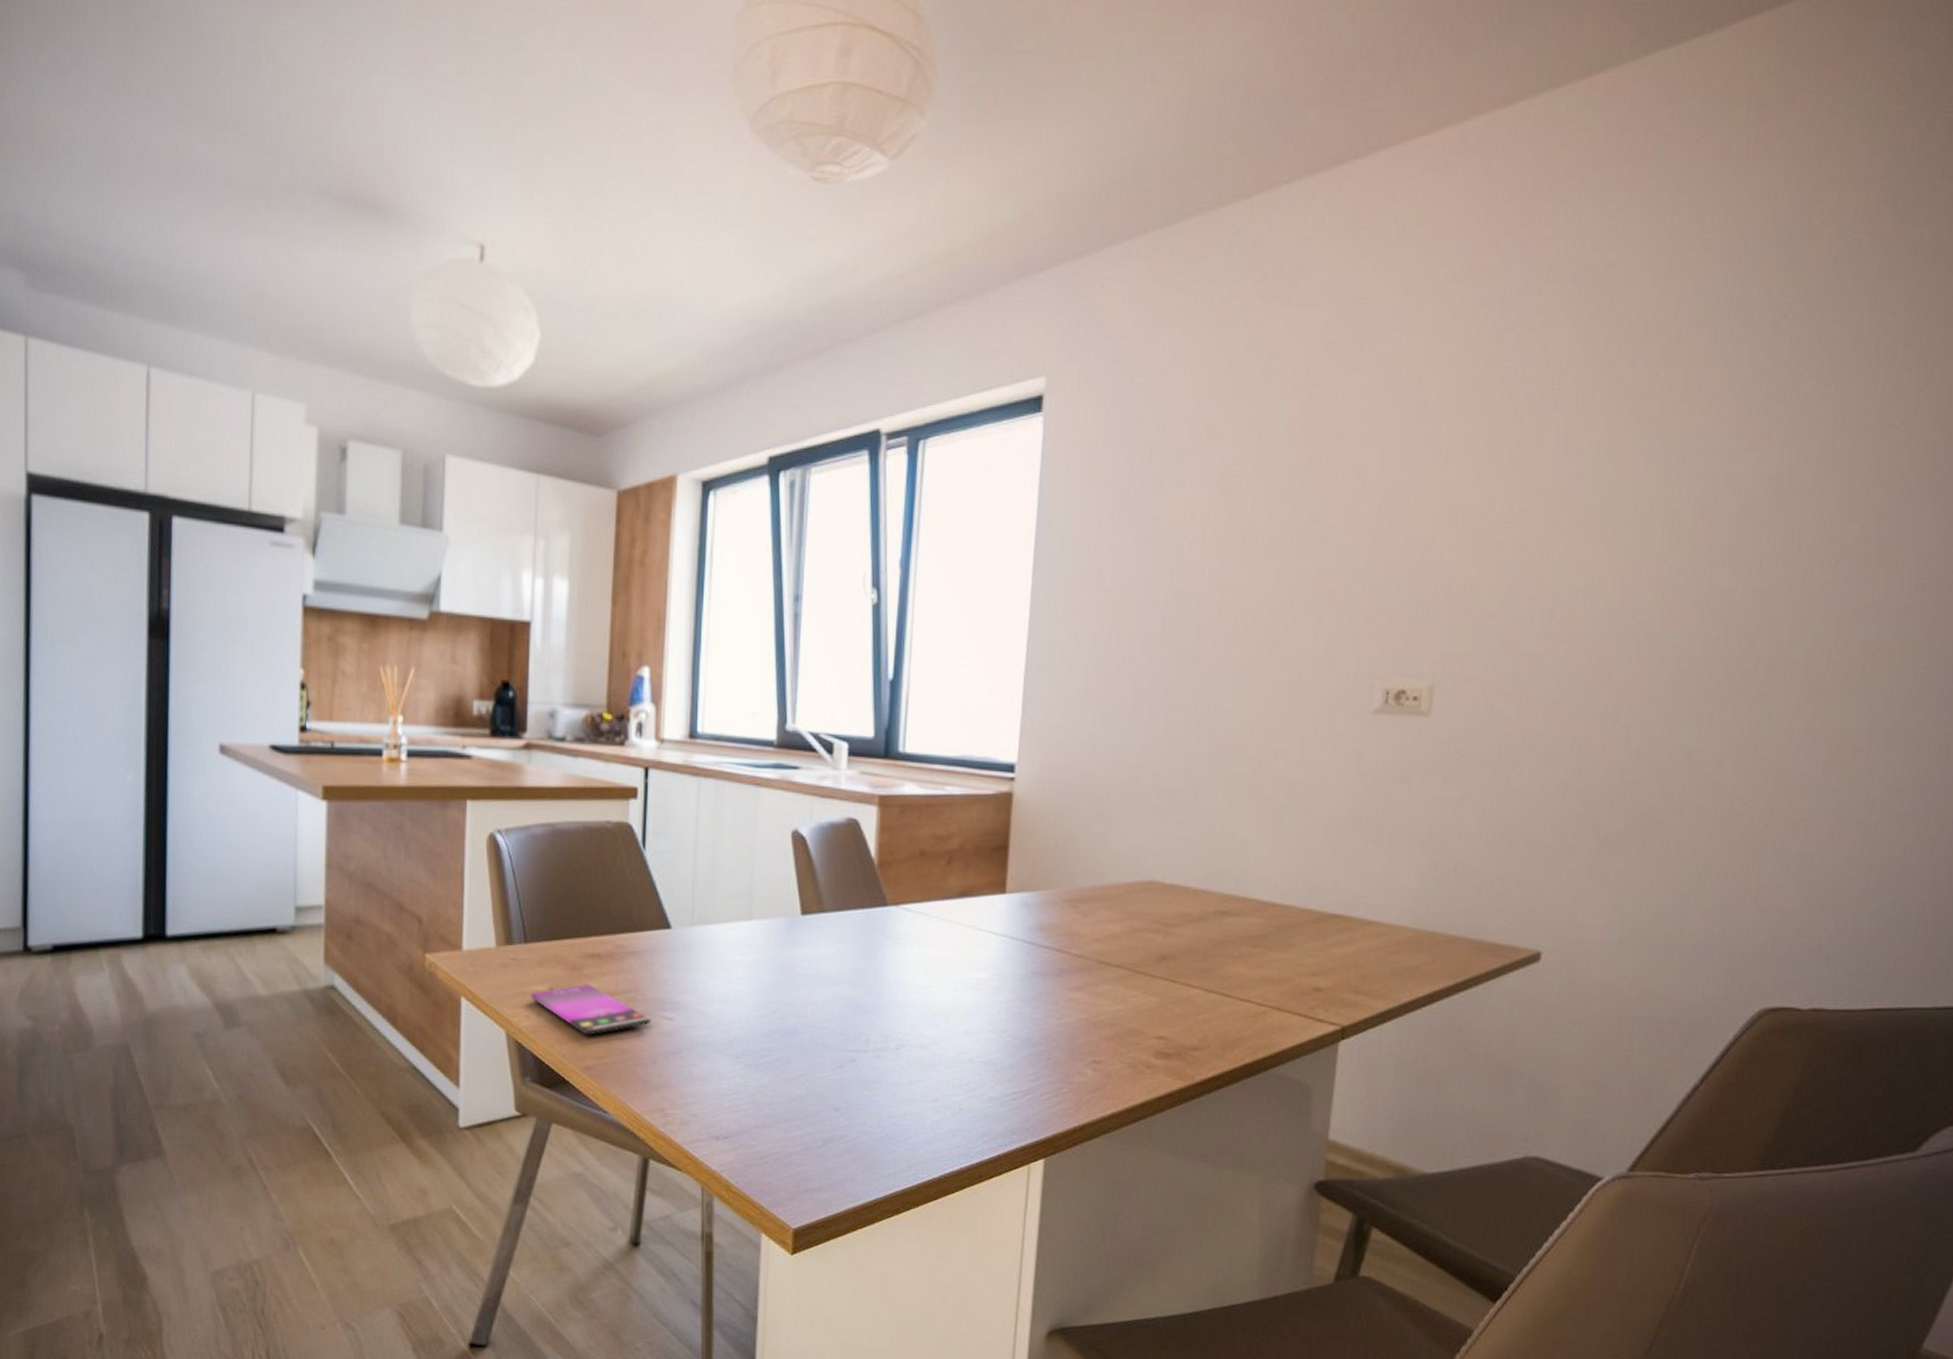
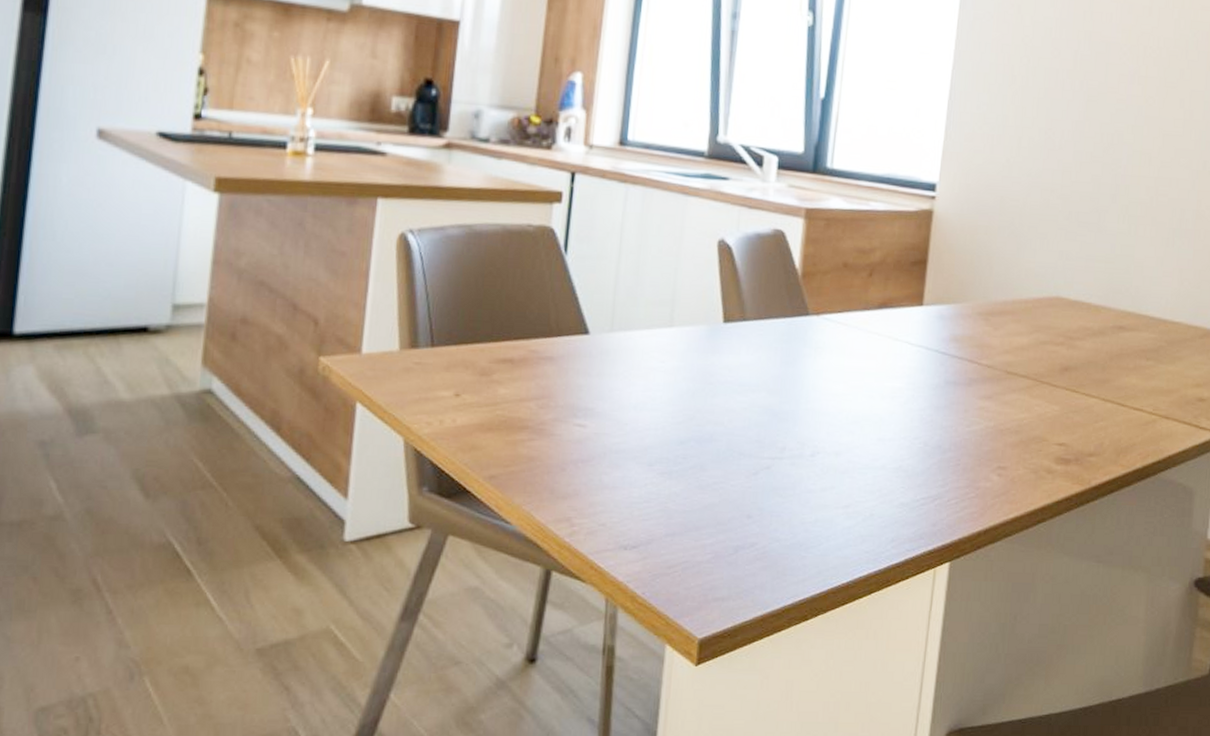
smartphone: present [531,984,652,1036] -> none [434,389,563,443]

